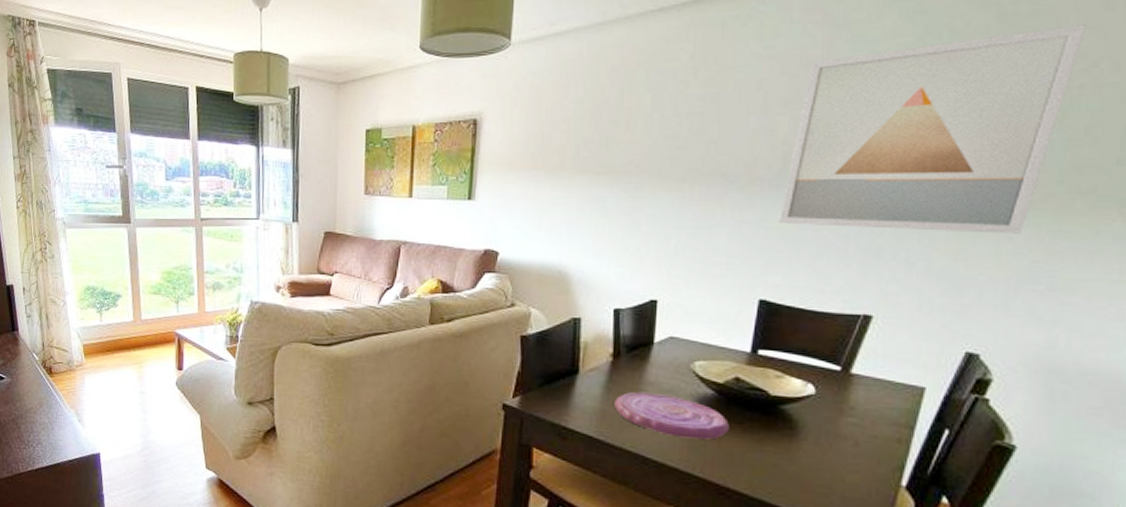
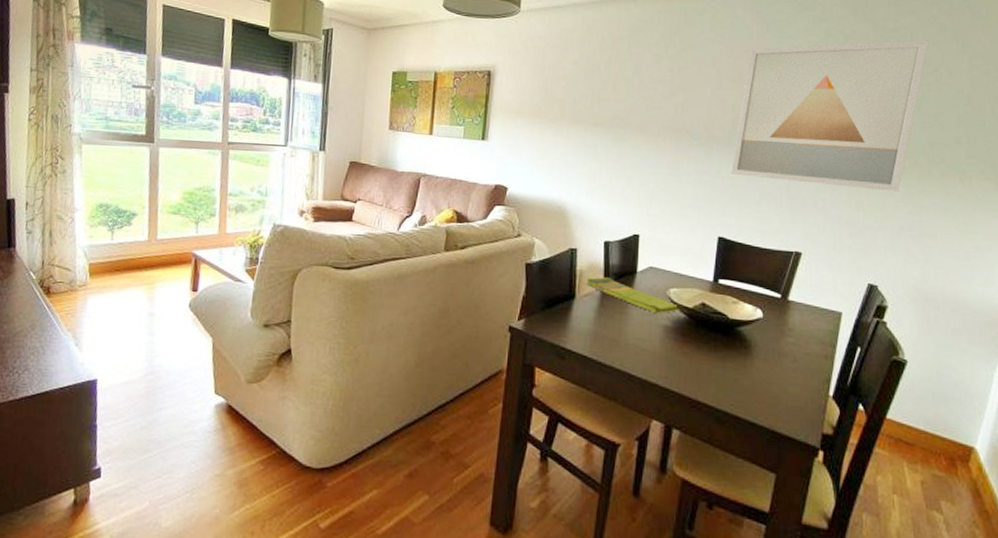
dish towel: none [592,350,708,391] -> present [586,277,681,314]
plate: present [614,391,729,440] -> none [605,315,698,358]

